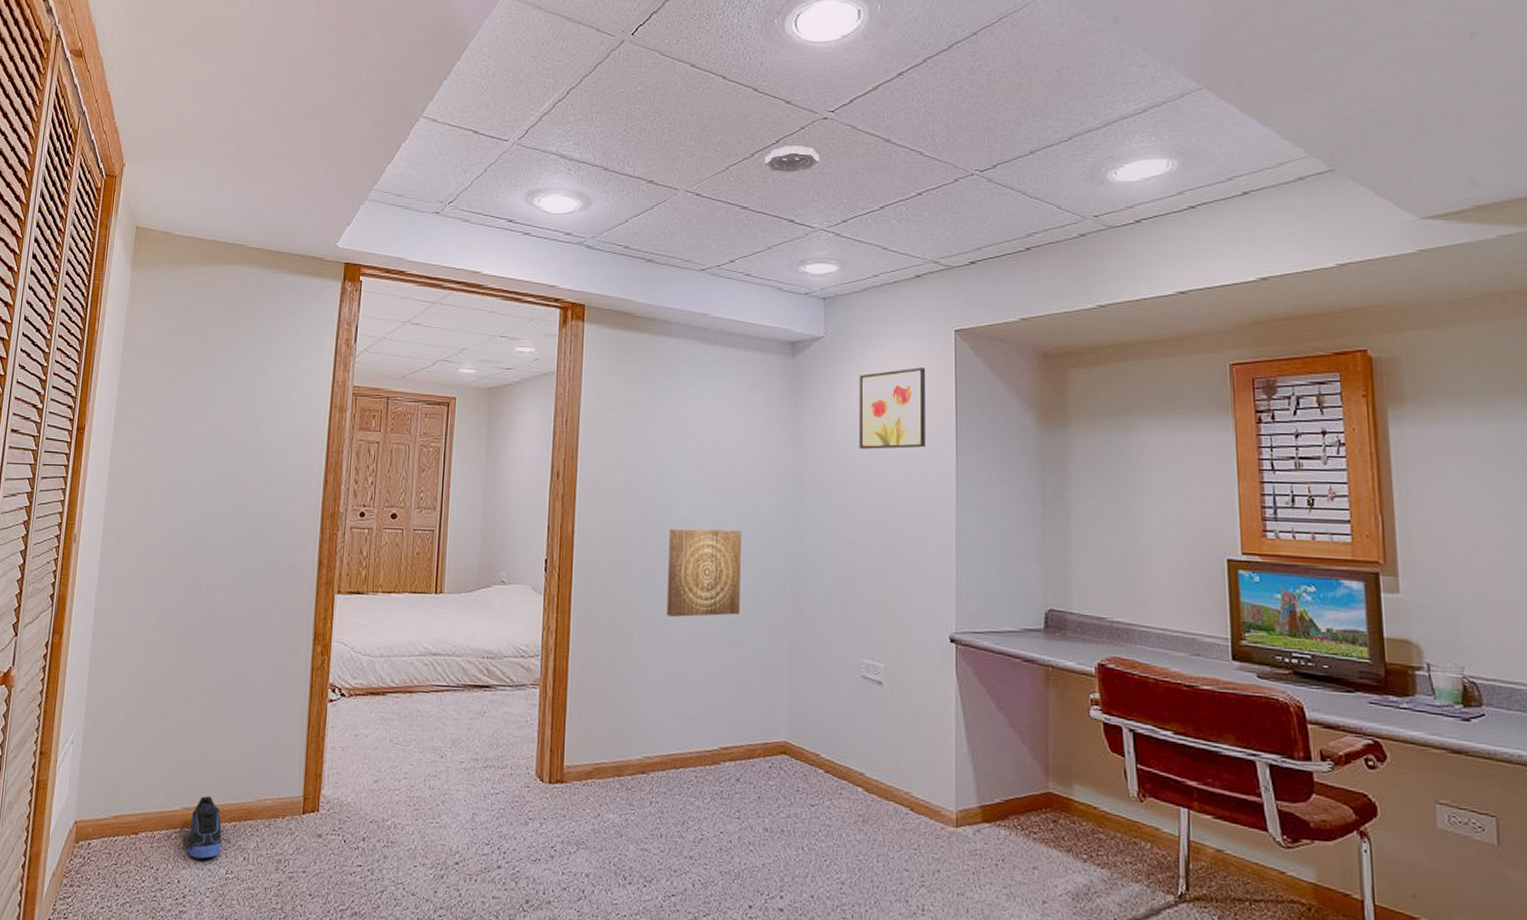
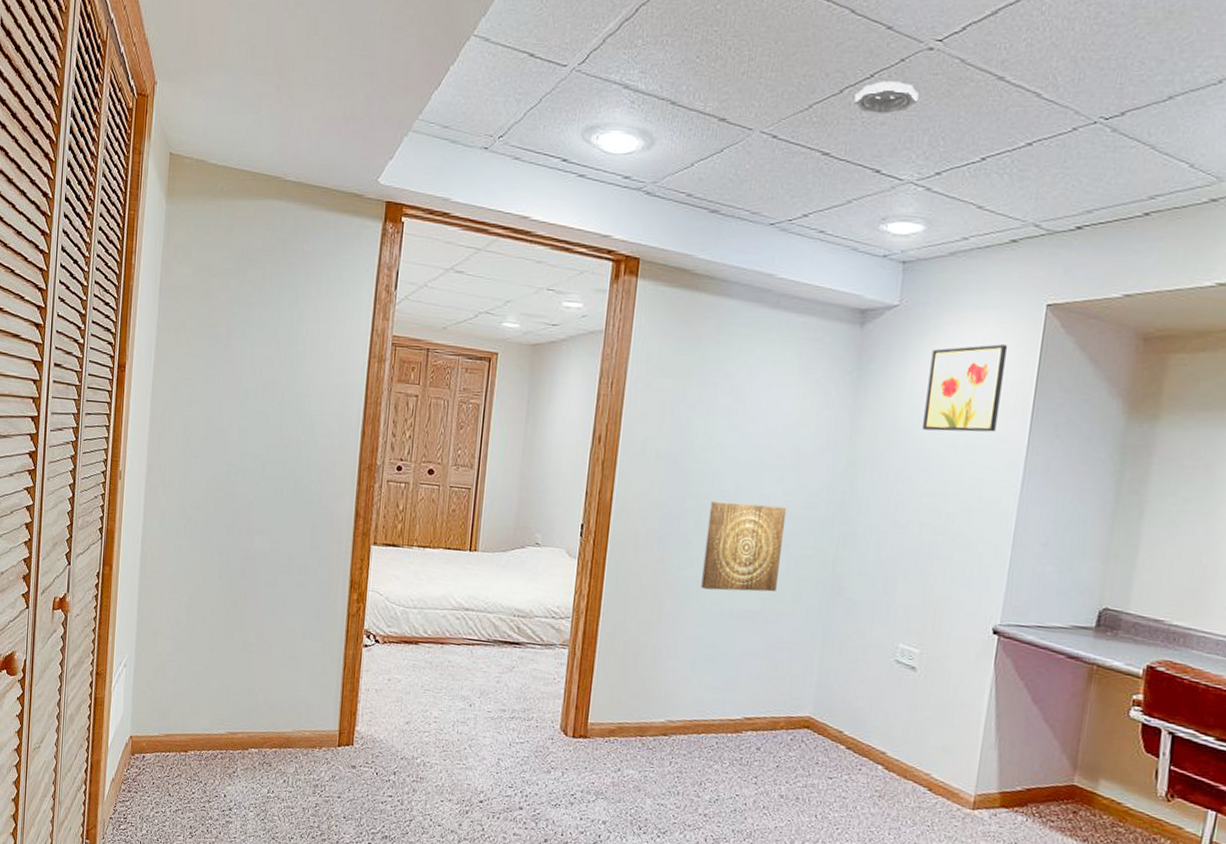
sneaker: present [188,796,222,859] -> none [233,723,264,778]

